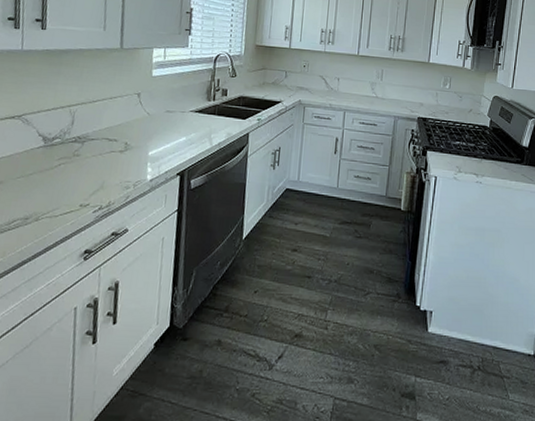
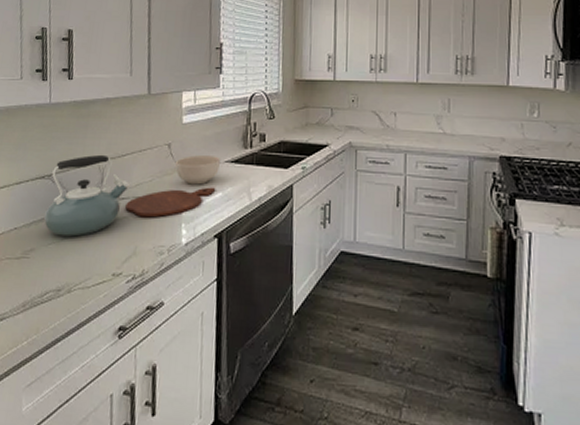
kettle: none [13,99,101,172] -> present [44,154,131,237]
cutting board: none [94,132,181,157] -> present [125,187,216,218]
bowl: none [143,104,186,130] -> present [175,155,220,185]

